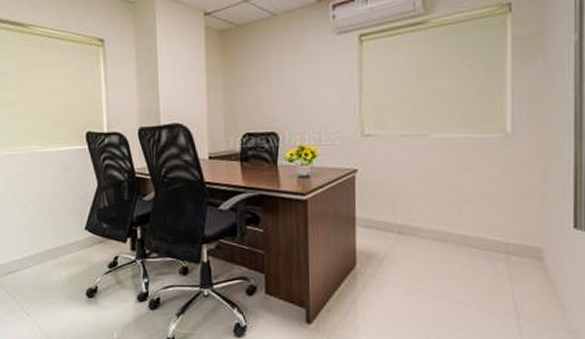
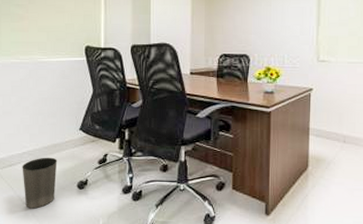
waste basket: none [23,262,63,321] -> present [22,157,58,209]

